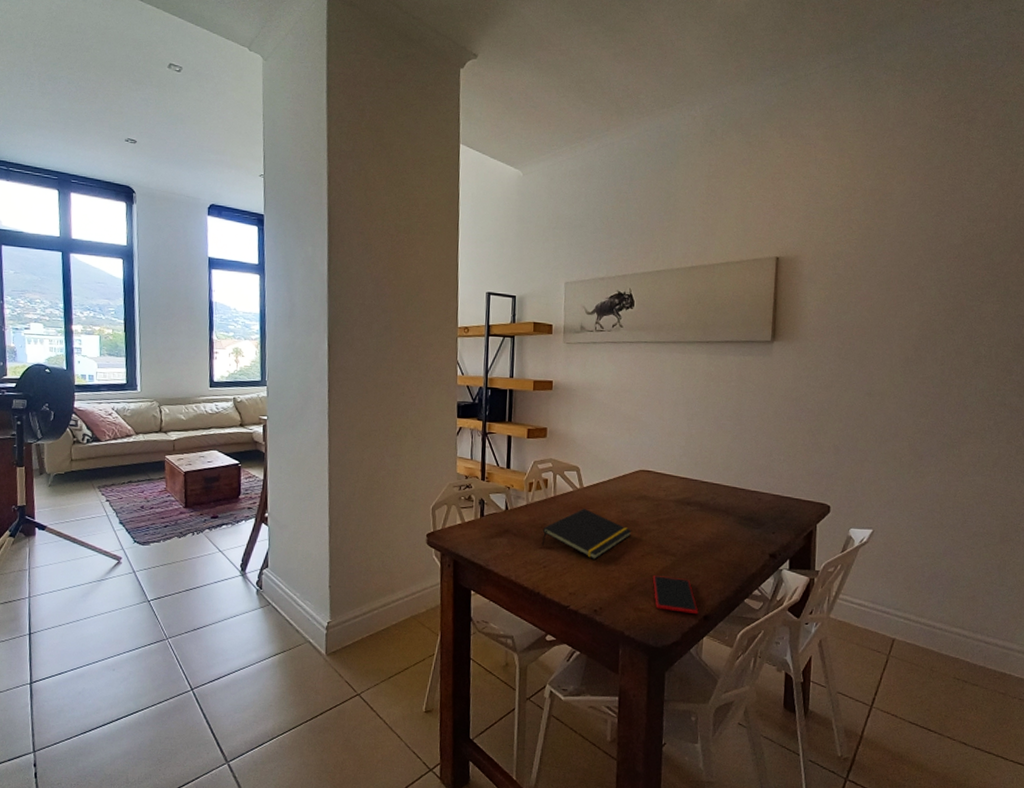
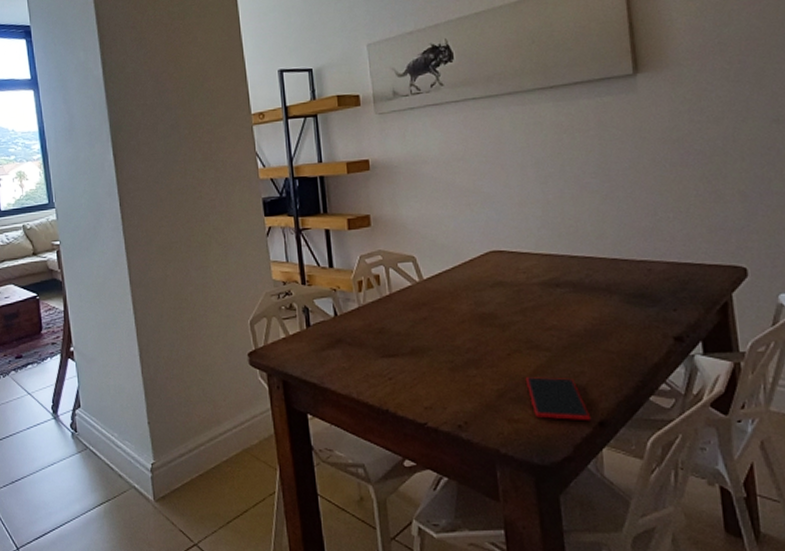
notepad: present [541,508,632,560] -> none [381,304,491,364]

